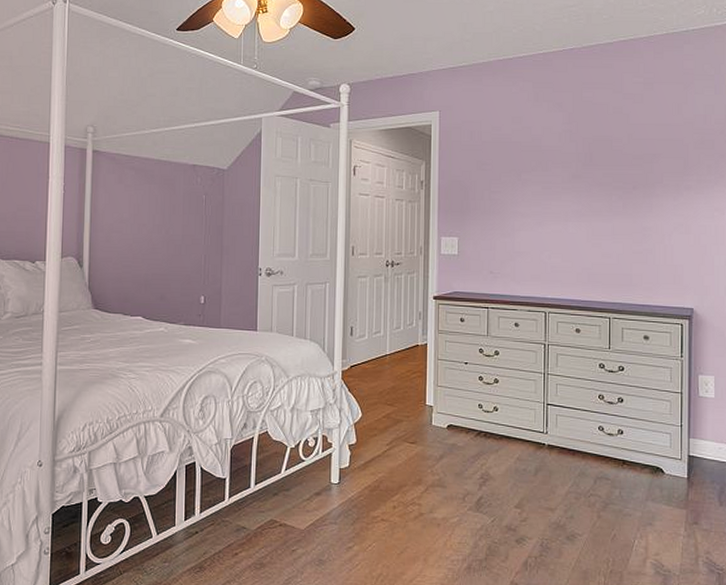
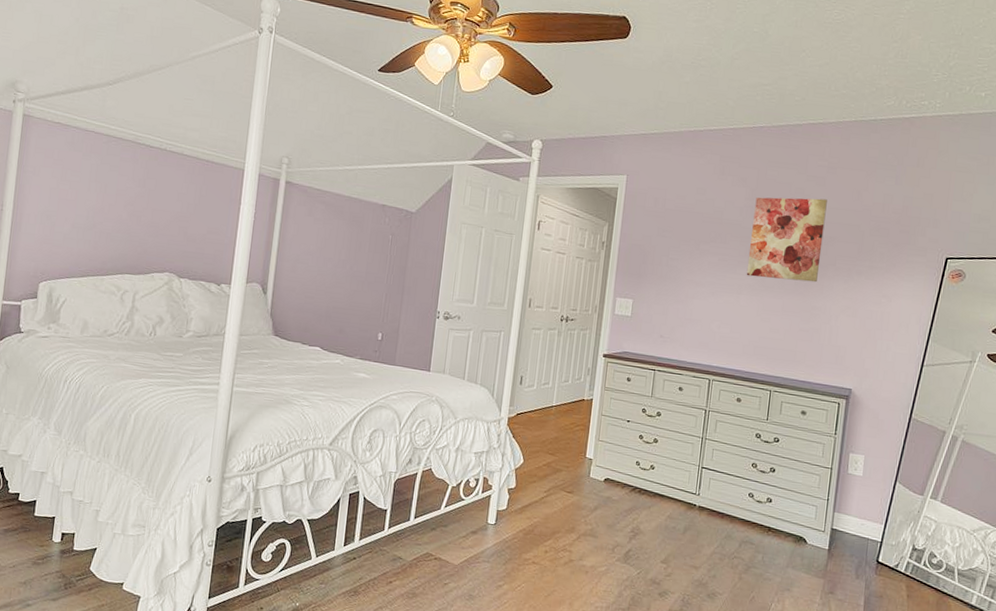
wall art: none [572,116,647,203] -> present [746,197,827,283]

